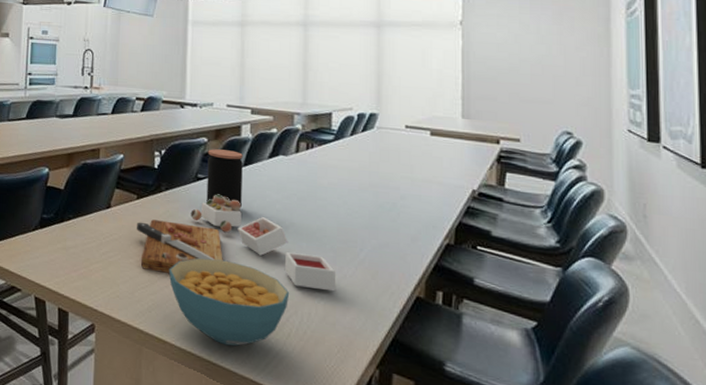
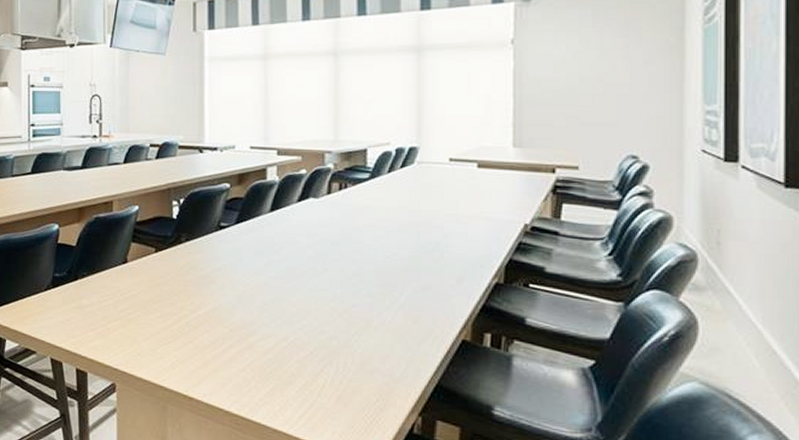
cutting board: present [137,194,336,292] -> none [156,242,374,339]
cereal bowl: present [168,257,290,347] -> none [192,310,324,400]
coffee jar: present [206,149,243,207] -> none [231,195,269,255]

